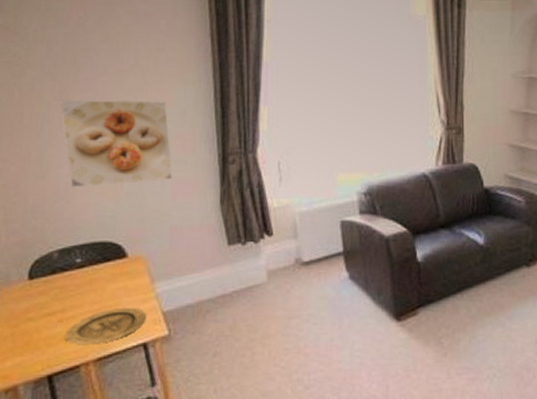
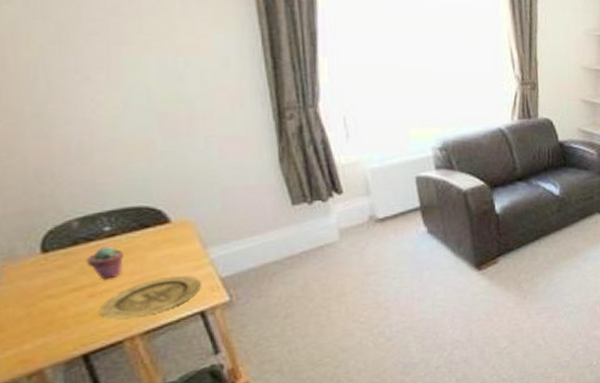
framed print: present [59,99,173,188] -> none [56,43,218,147]
potted succulent: none [60,277,88,307] -> present [86,246,124,280]

